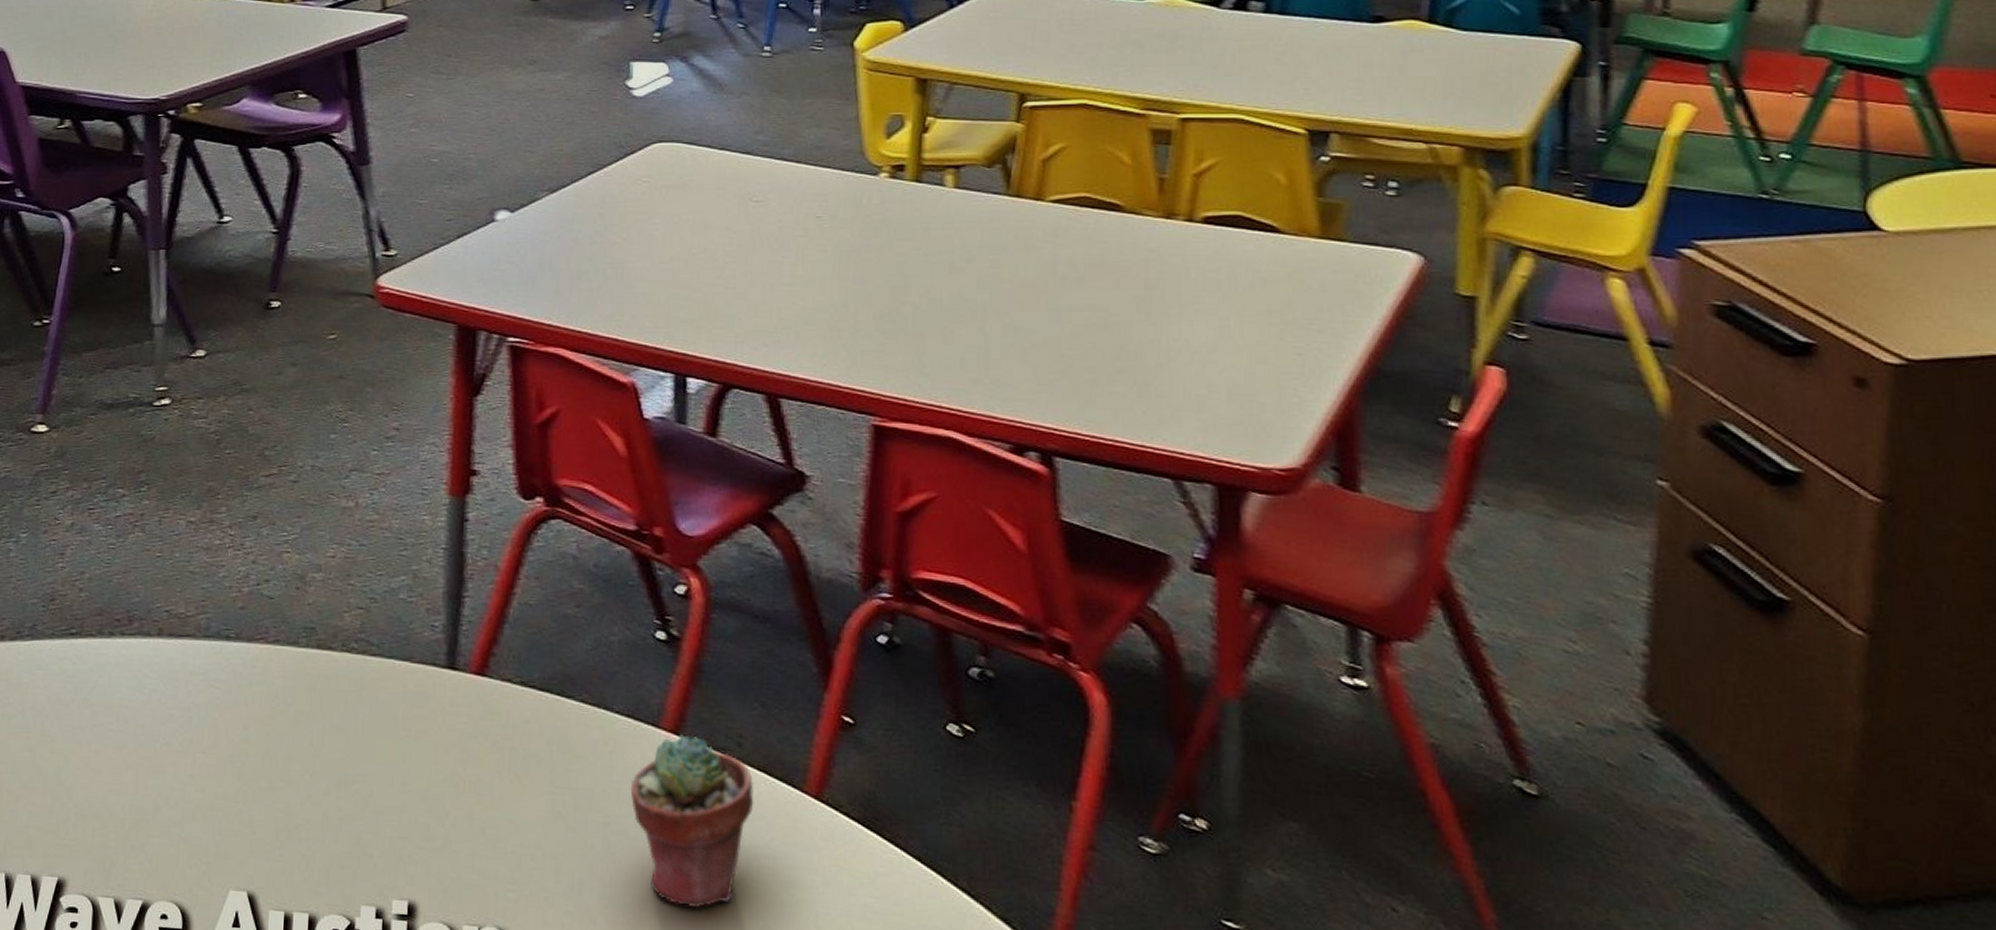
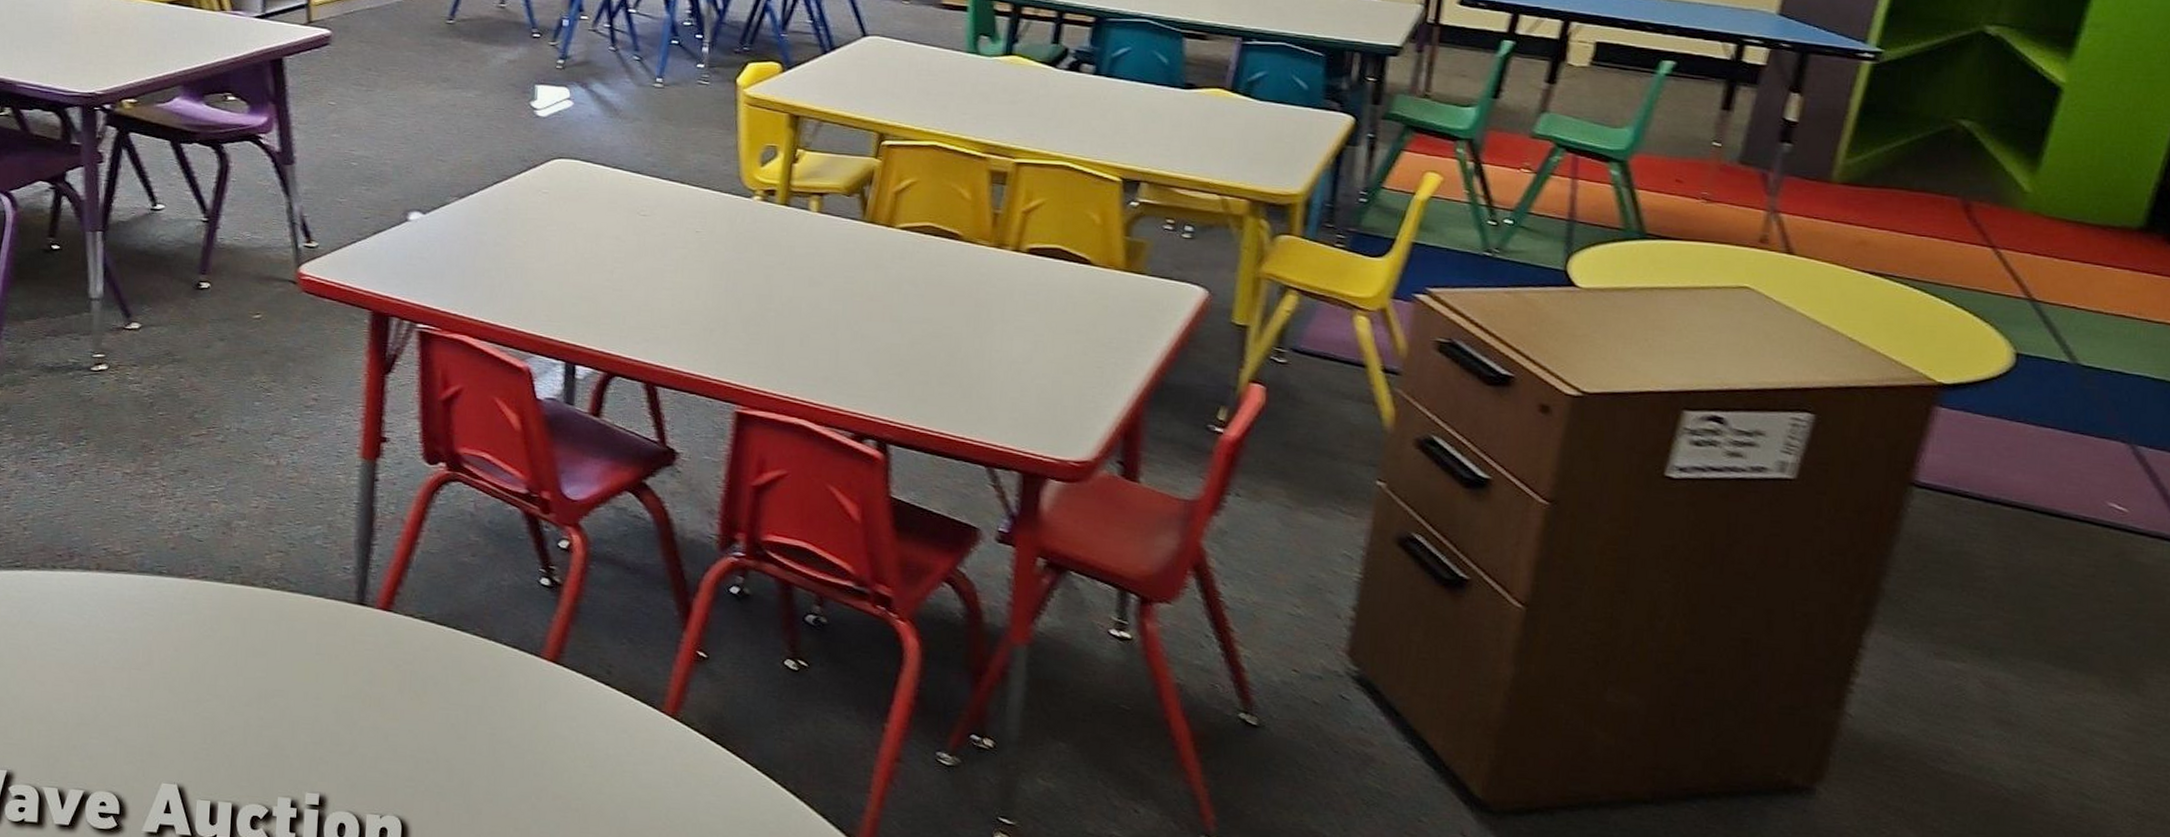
potted succulent: present [630,734,754,909] -> none [514,663,620,804]

